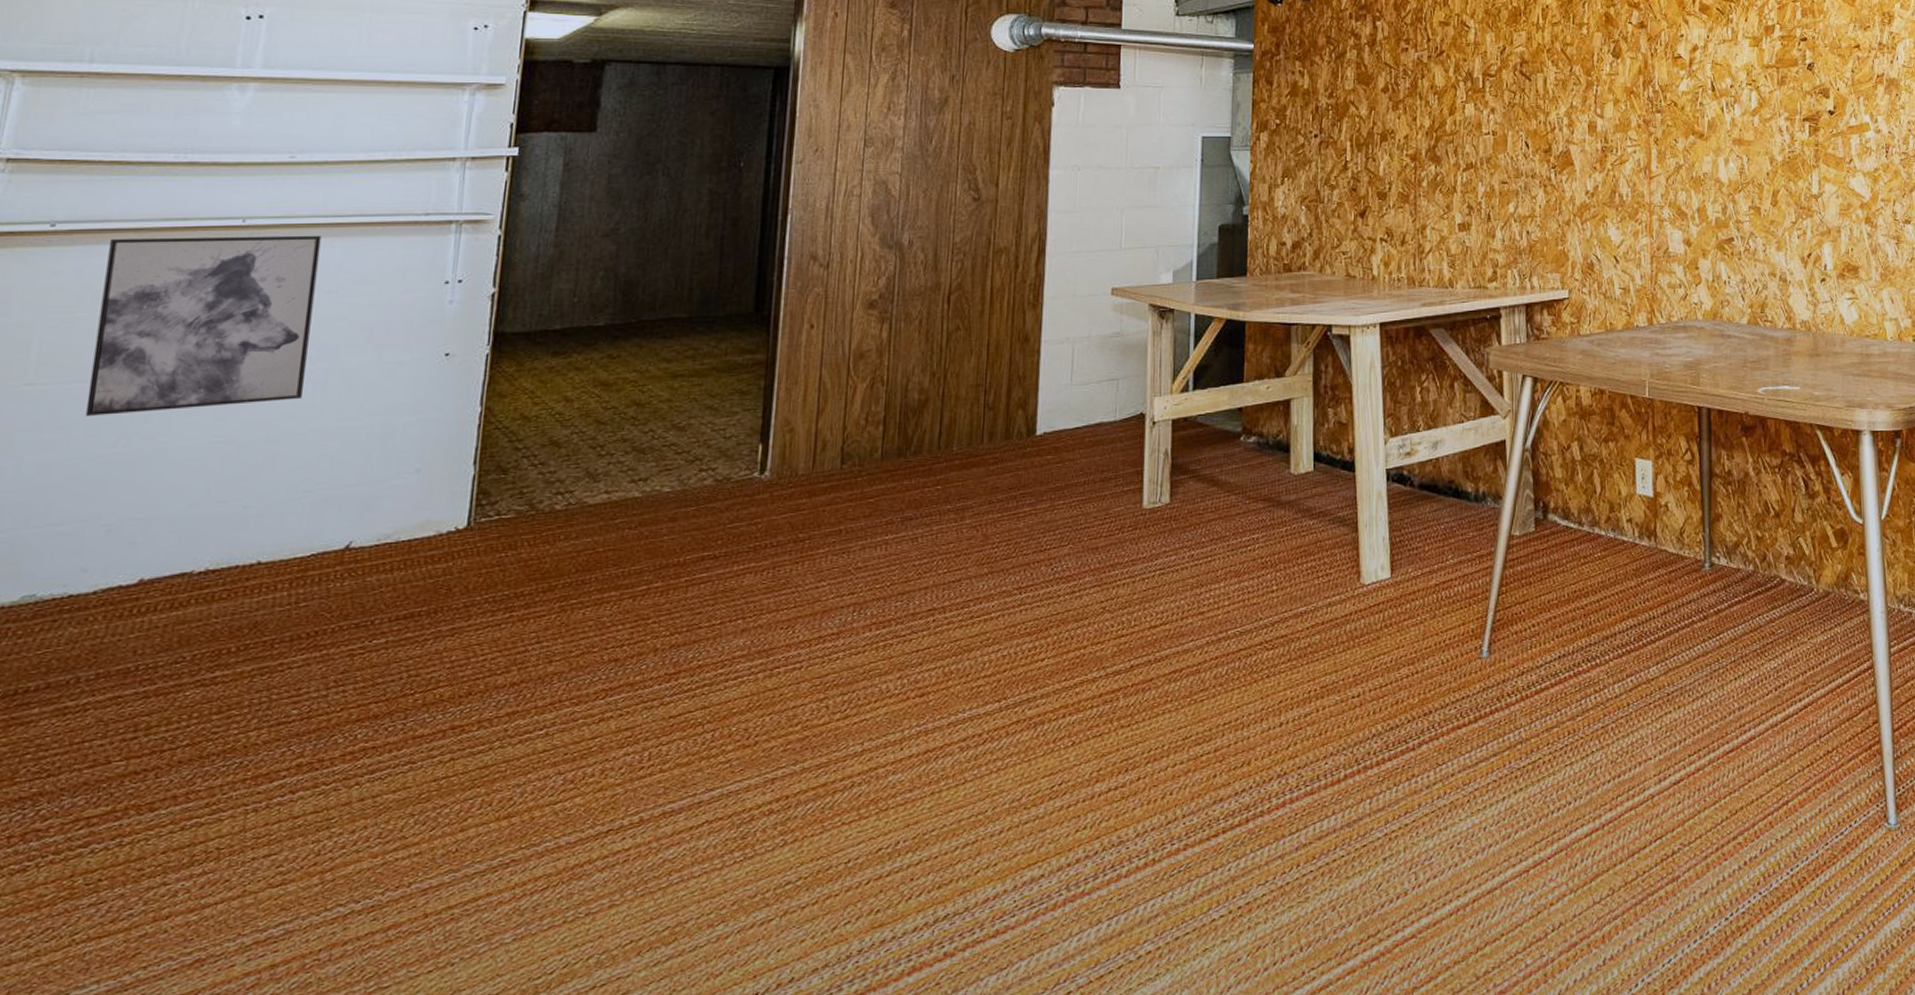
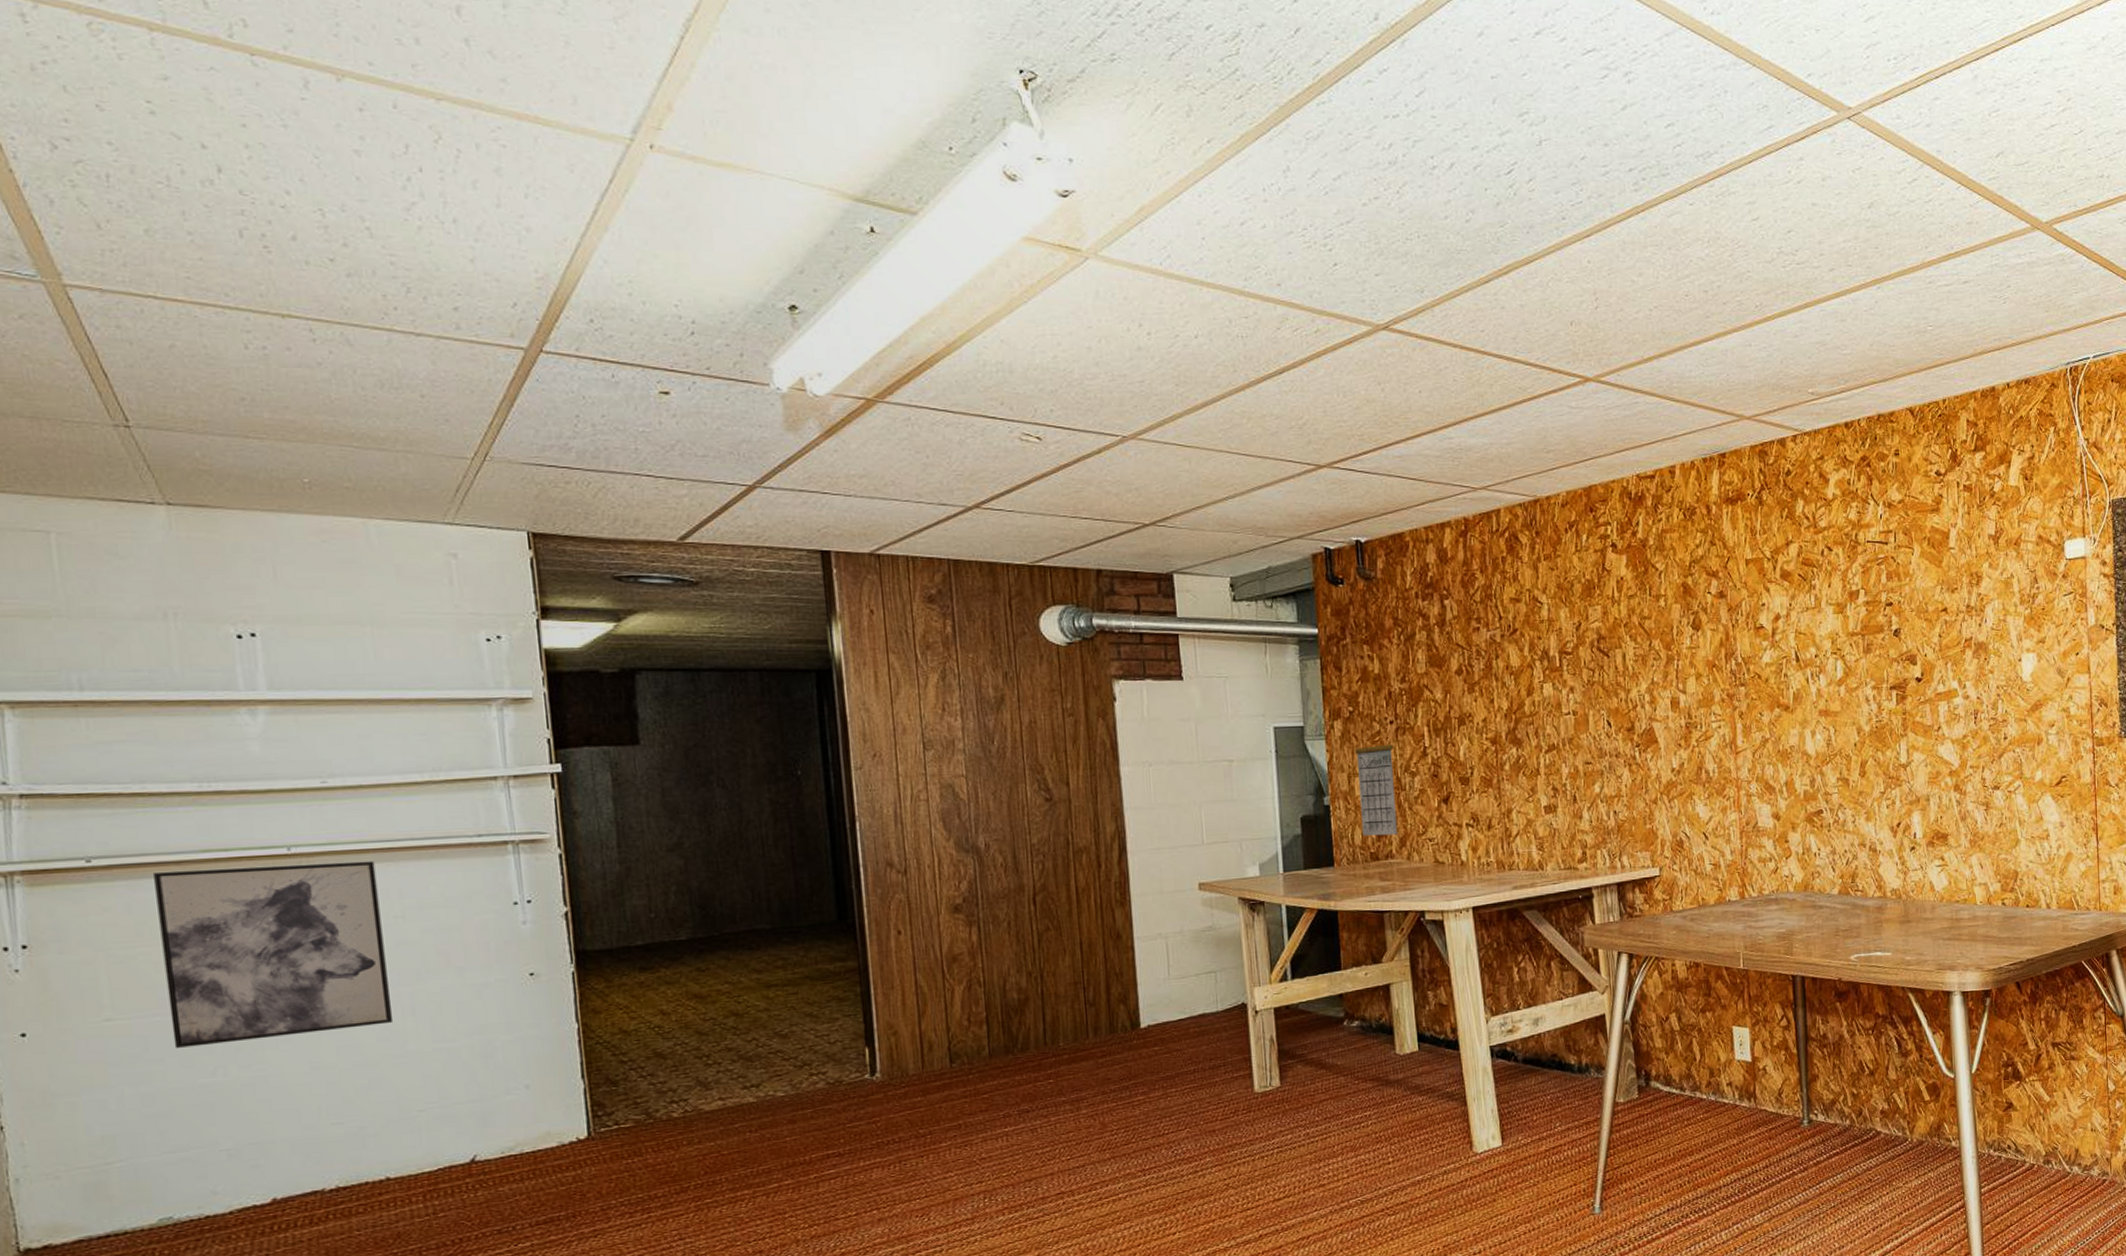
calendar: none [1277,139,1316,247] -> present [1354,726,1397,836]

